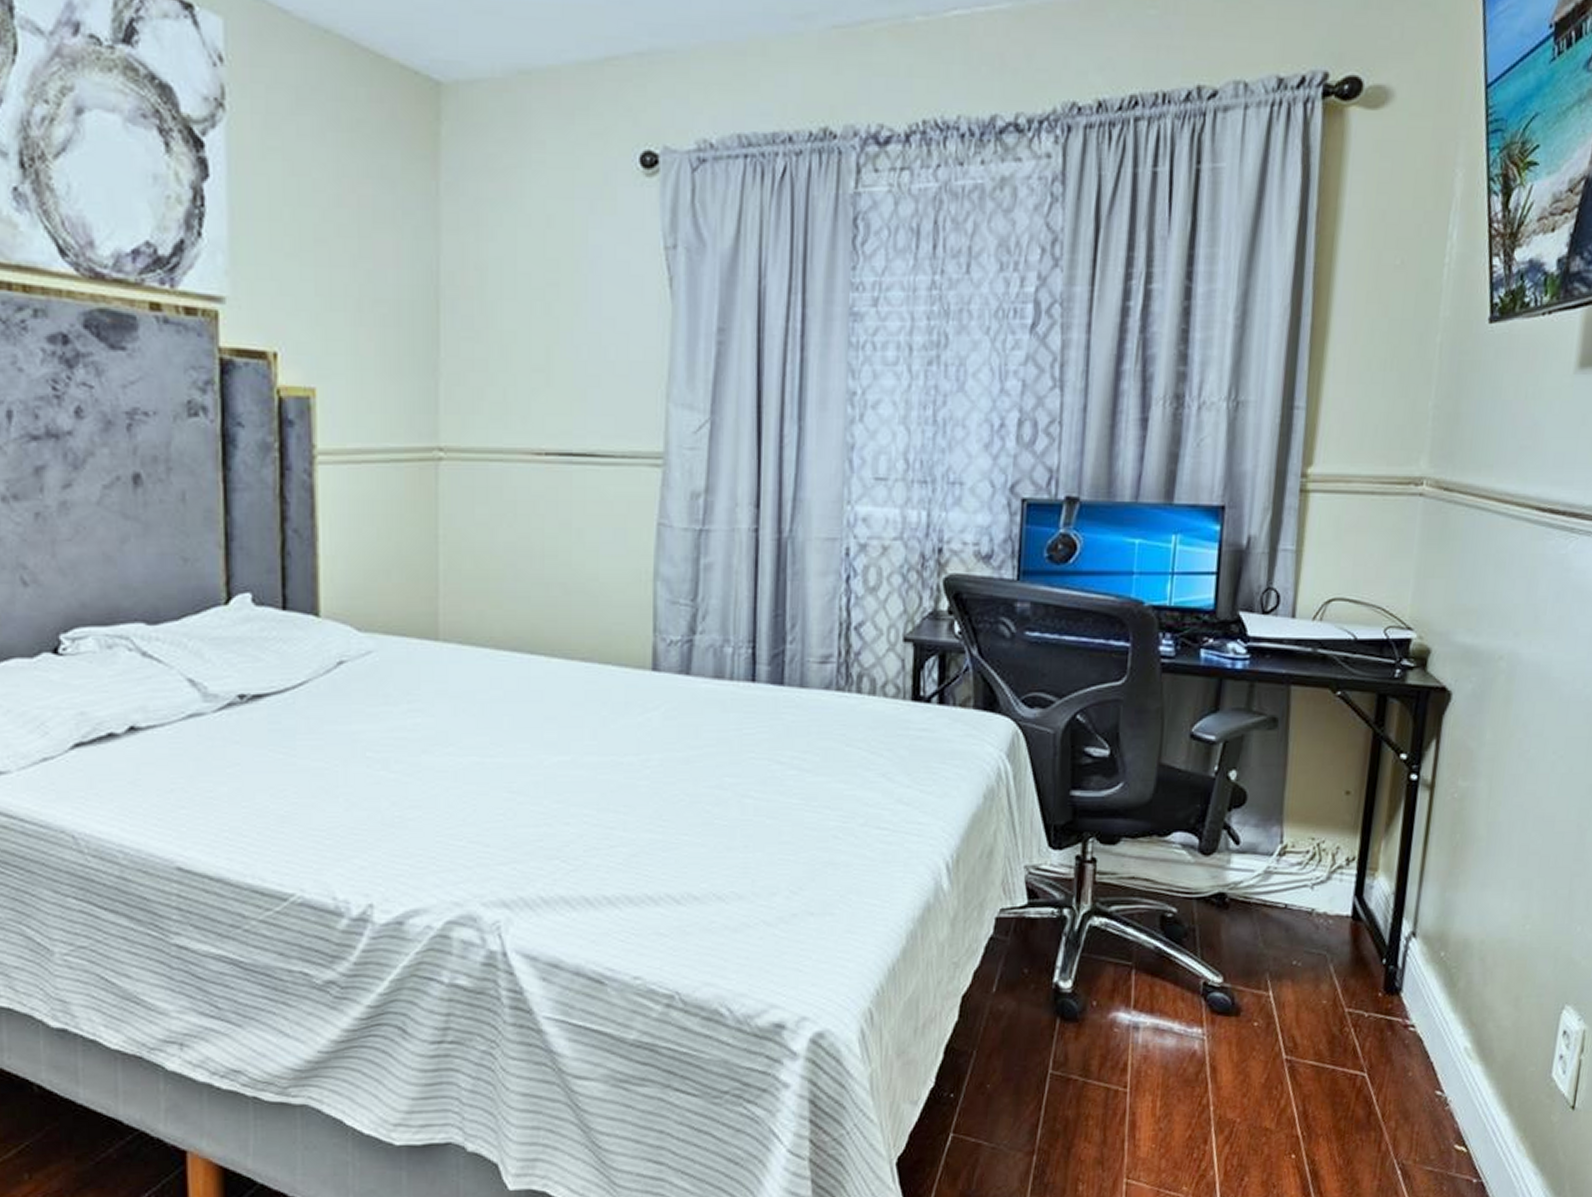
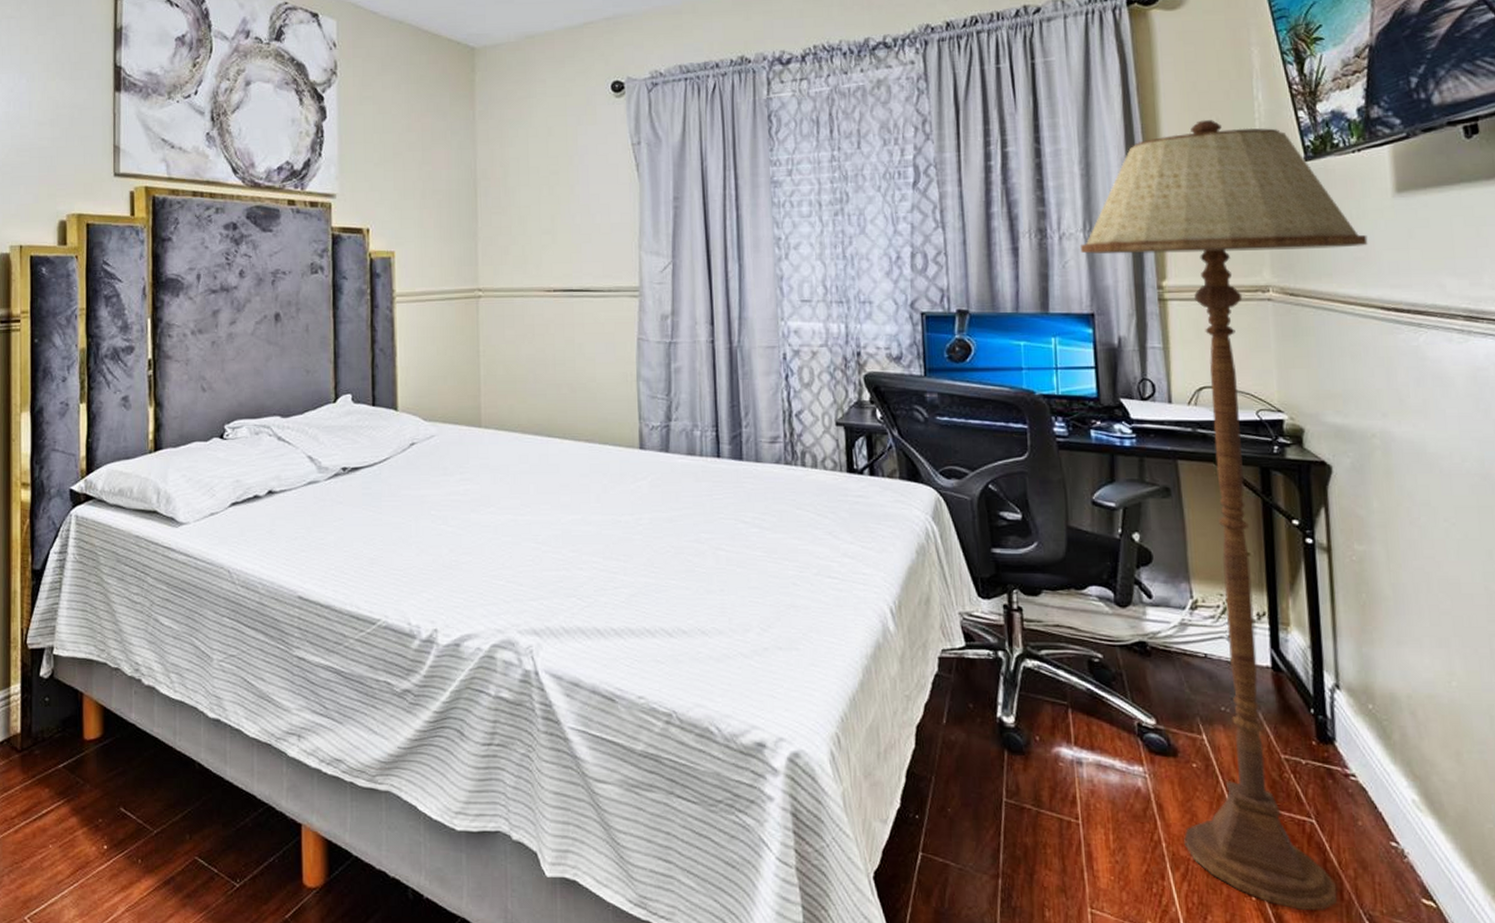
floor lamp: none [1220,262,1539,1164] -> present [1079,120,1368,911]

